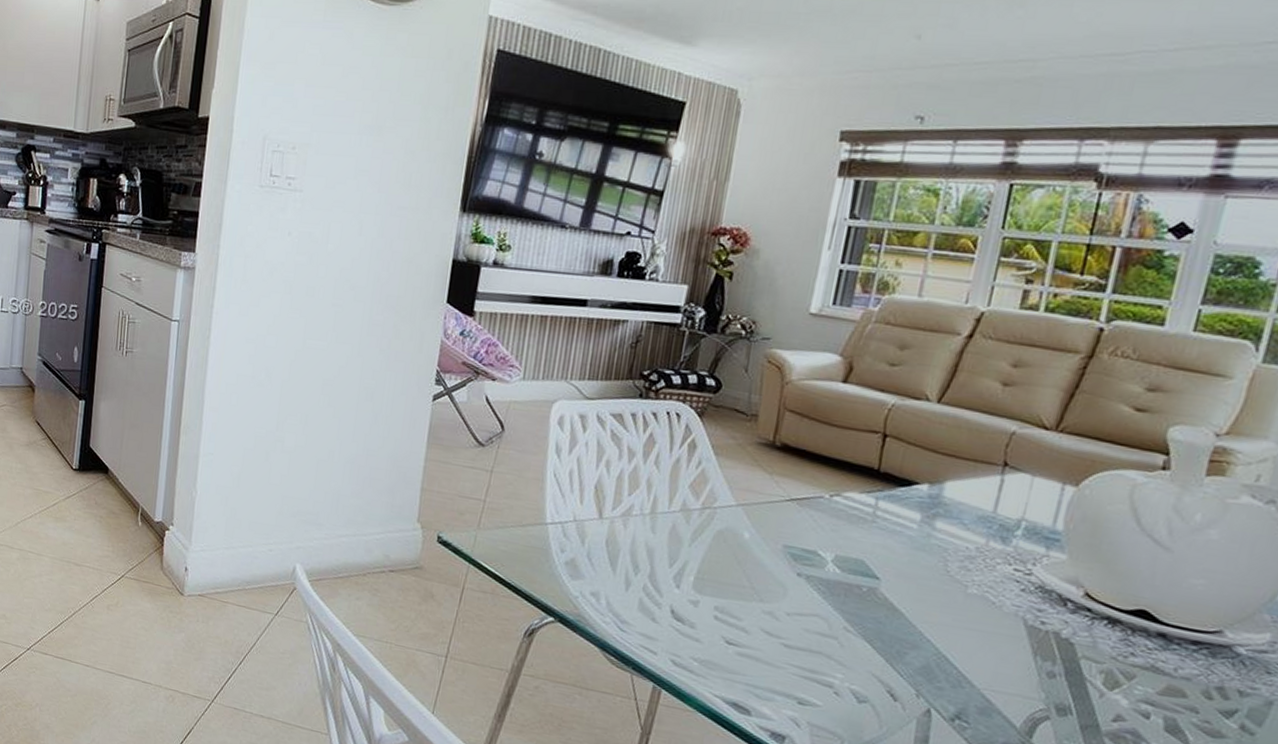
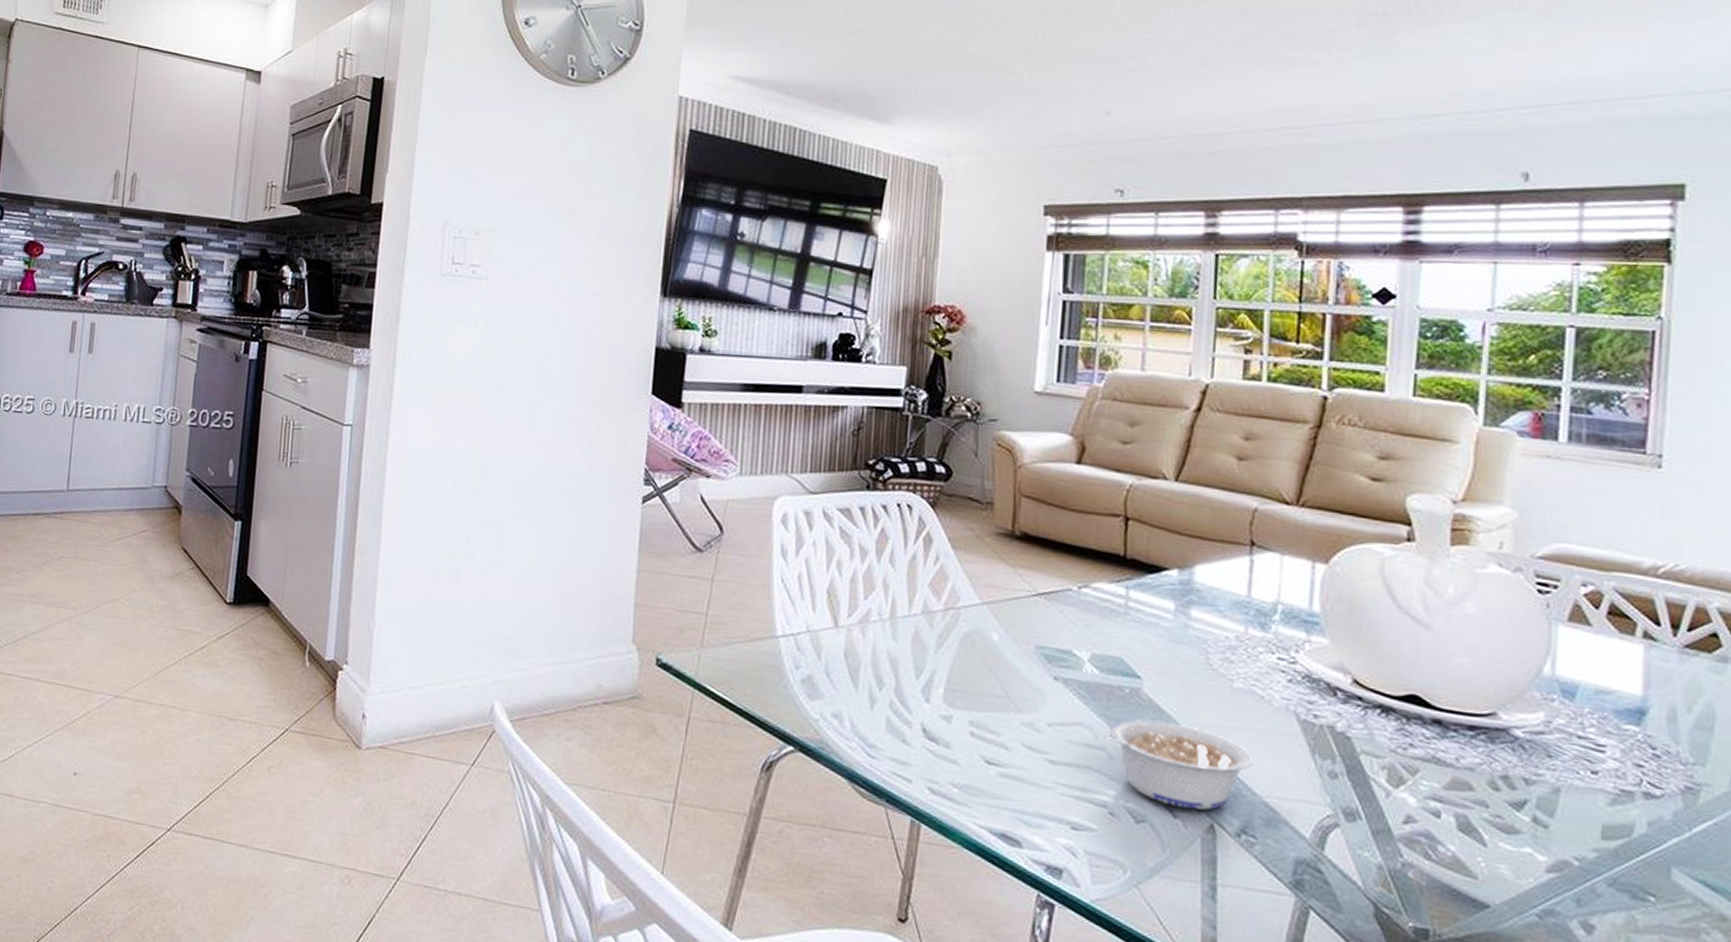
legume: none [837,615,977,697] -> present [1103,719,1253,810]

